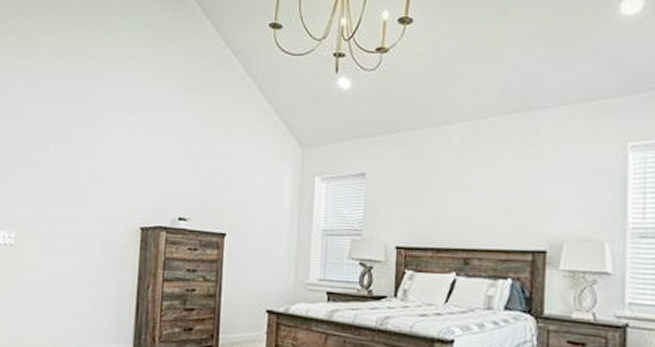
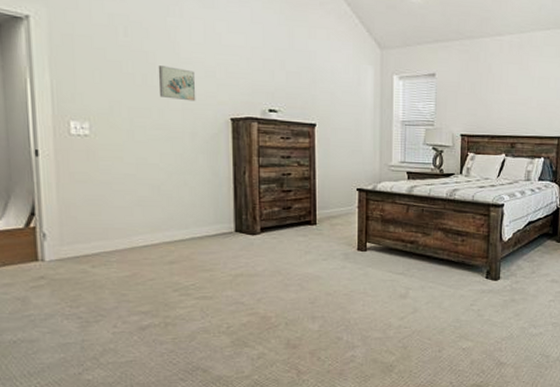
wall art: none [78,175,112,210] -> present [158,66,196,102]

